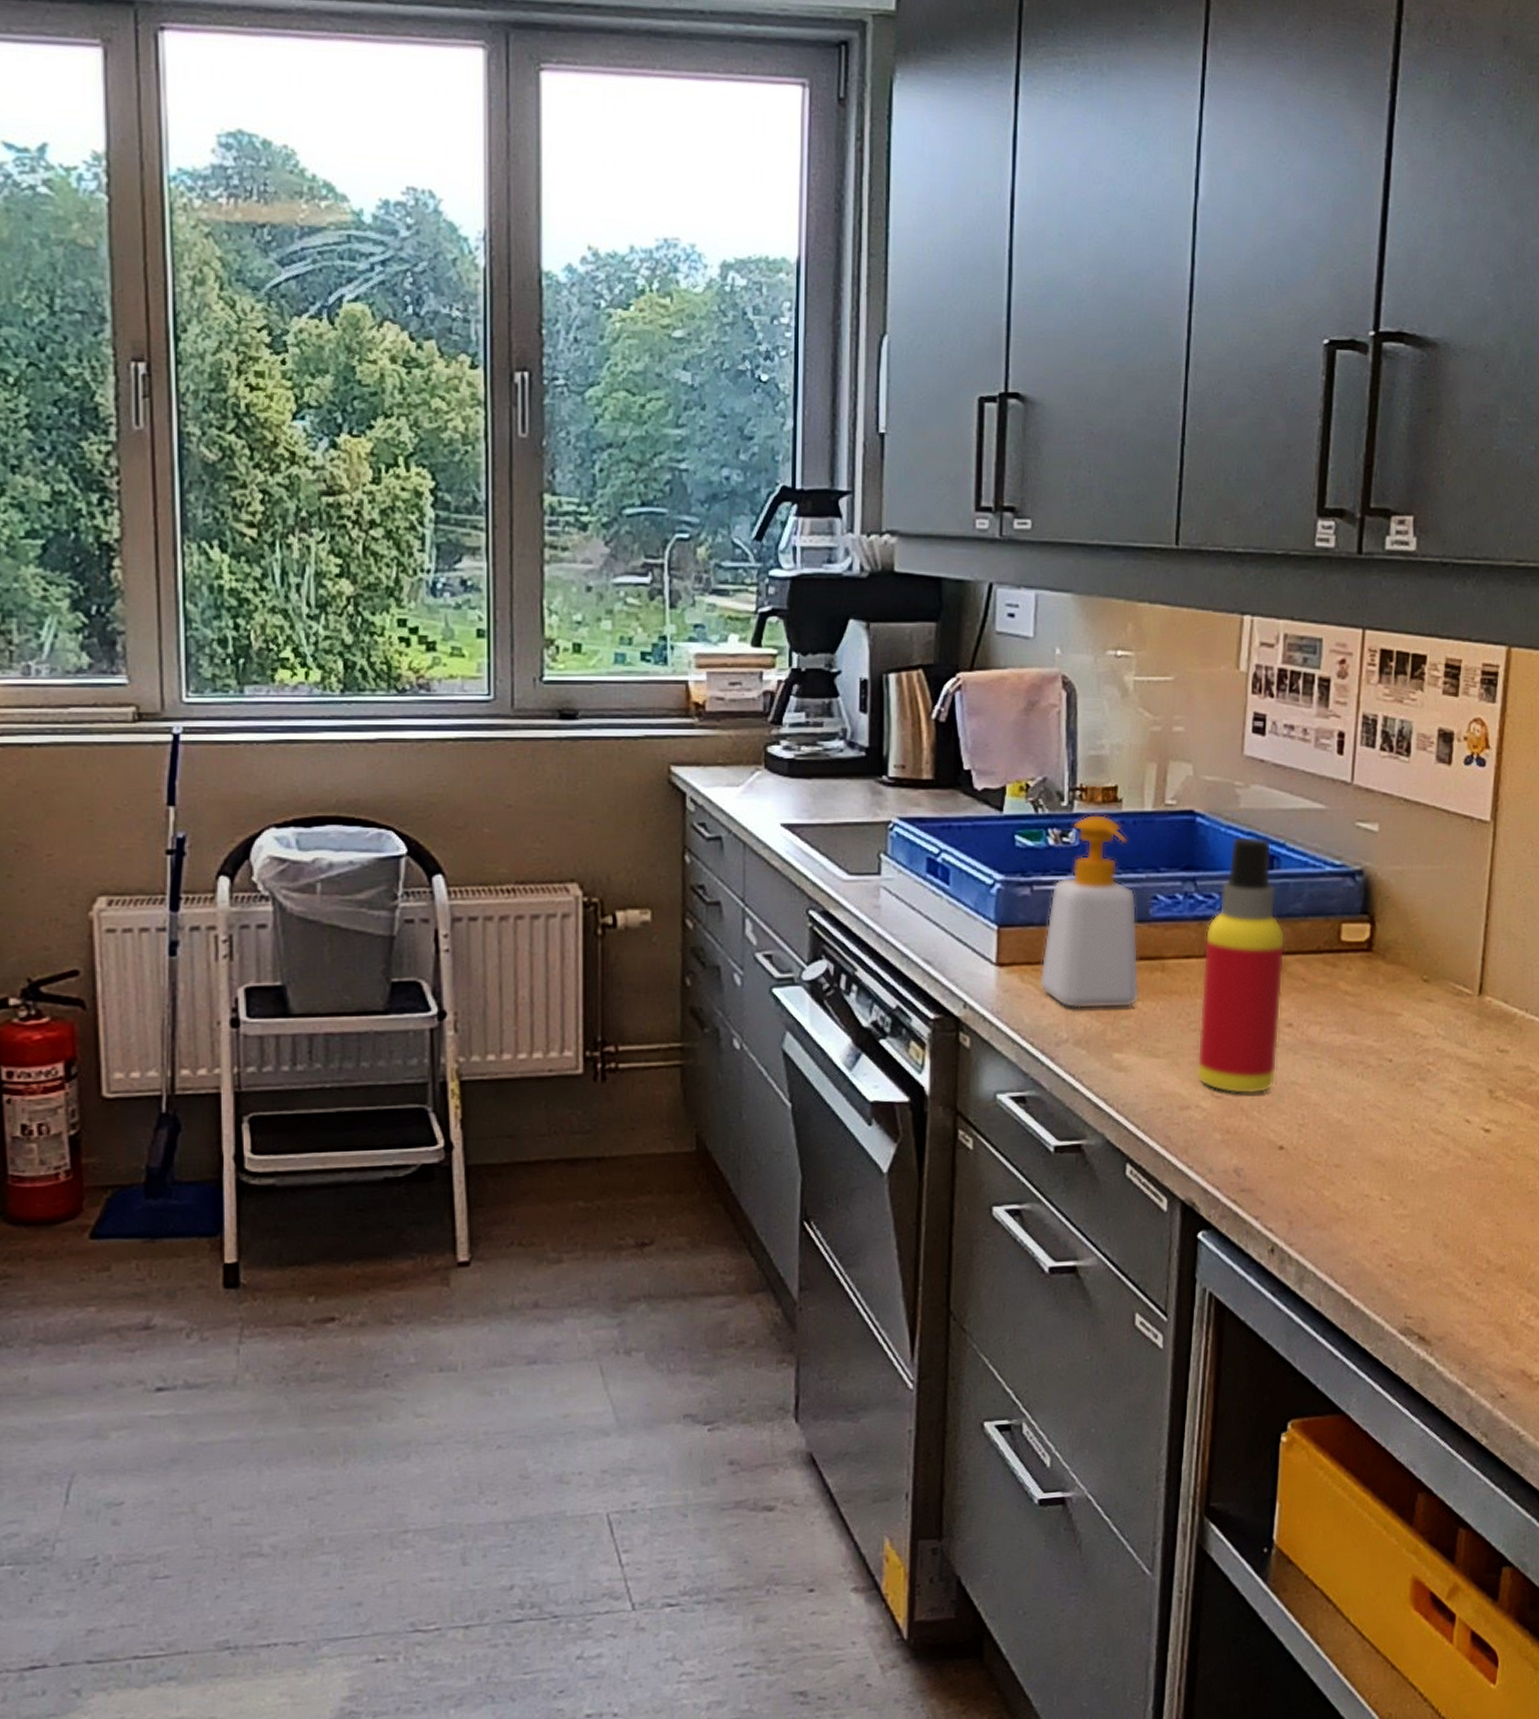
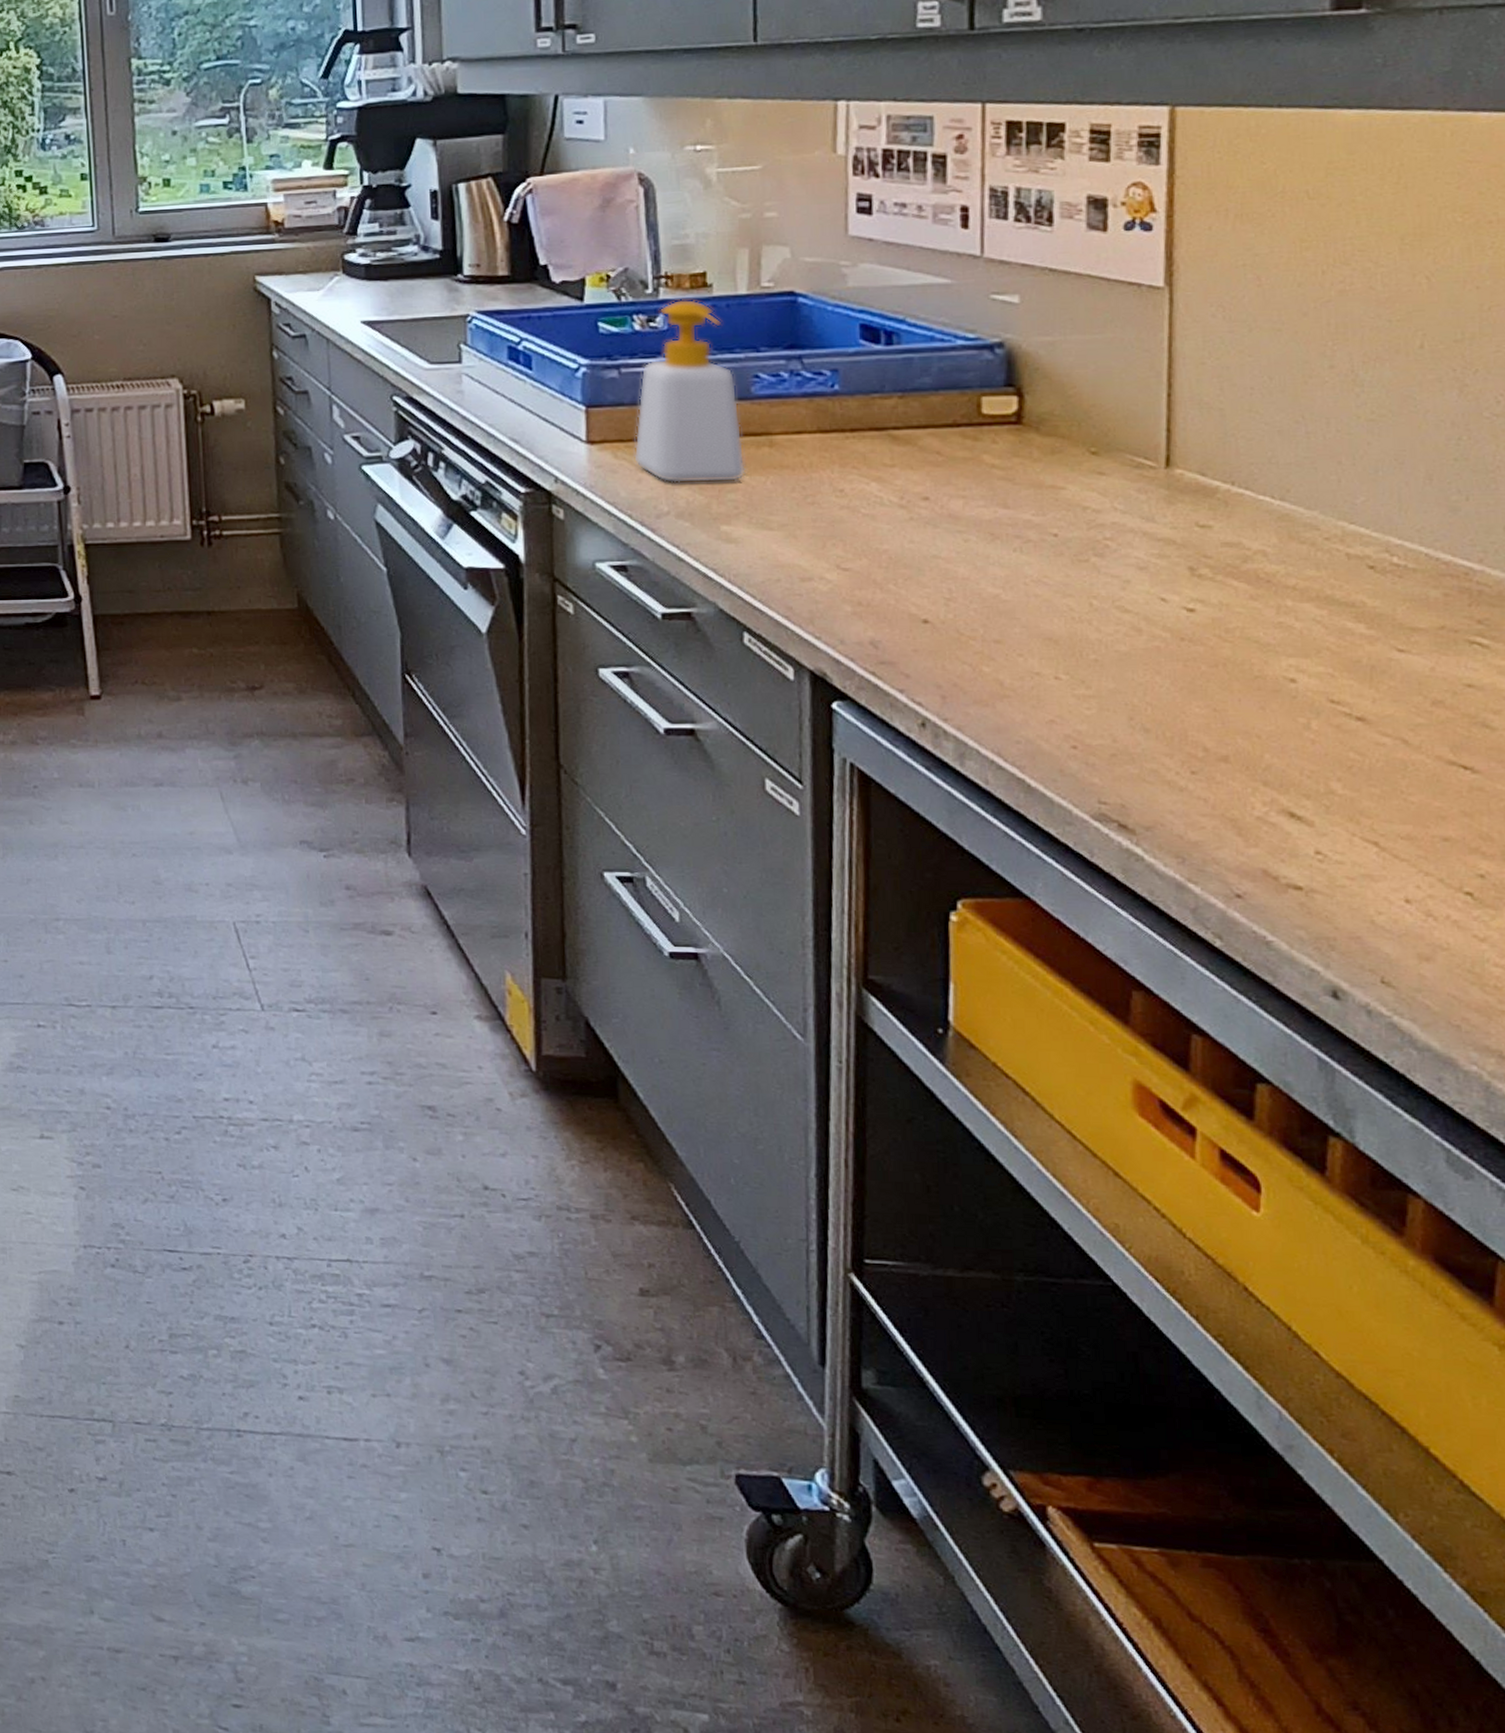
spray bottle: present [1197,836,1286,1095] -> none [816,313,914,567]

